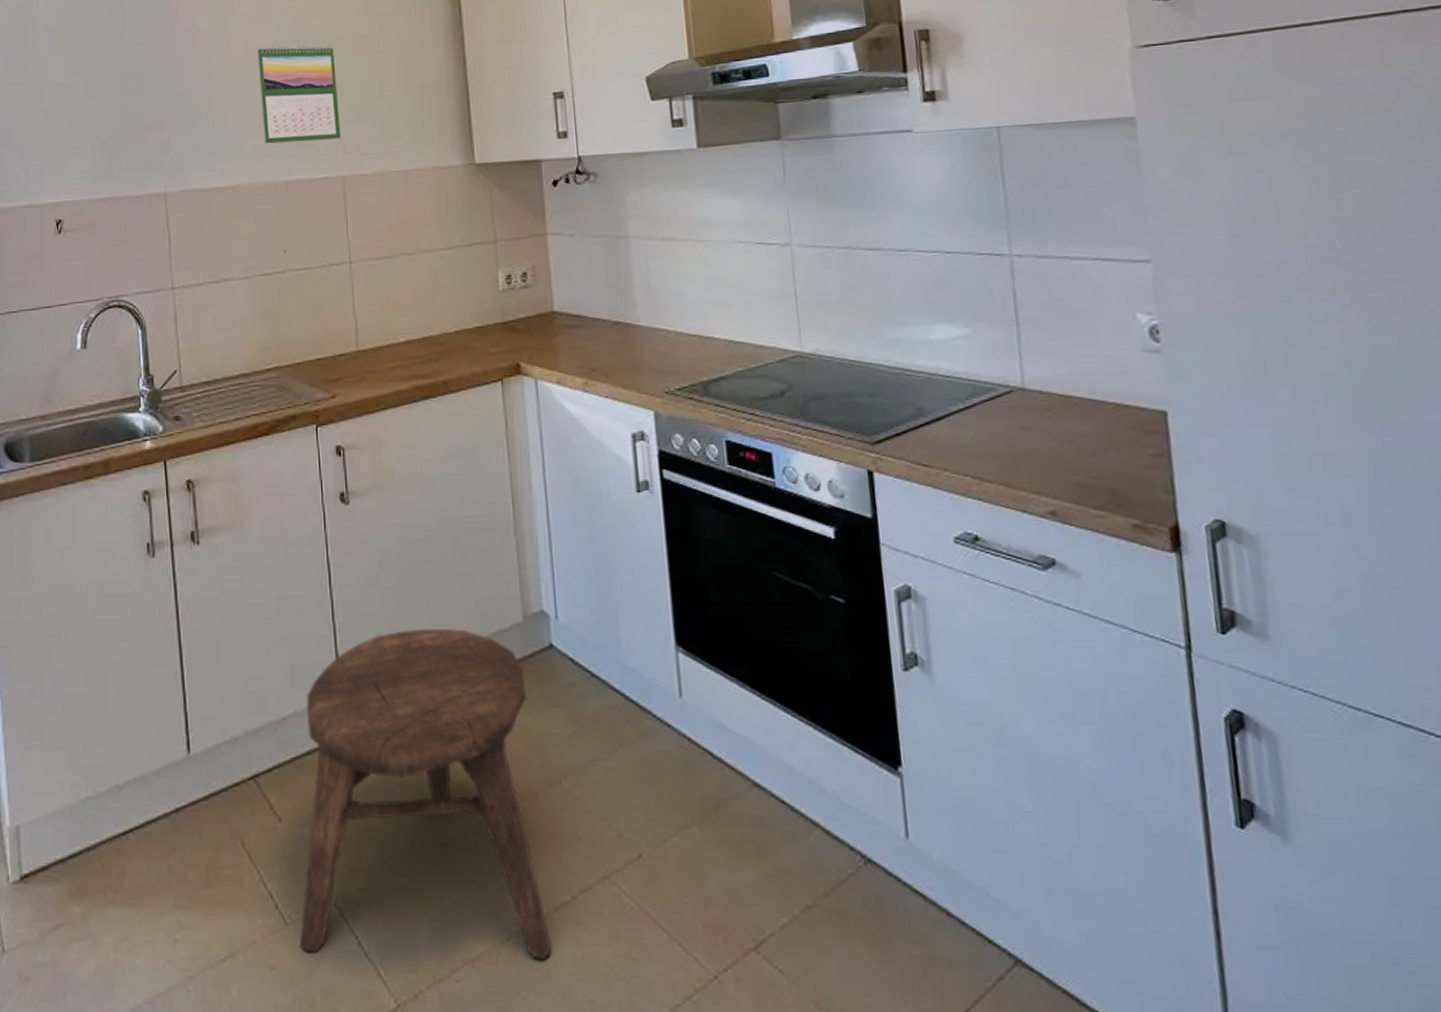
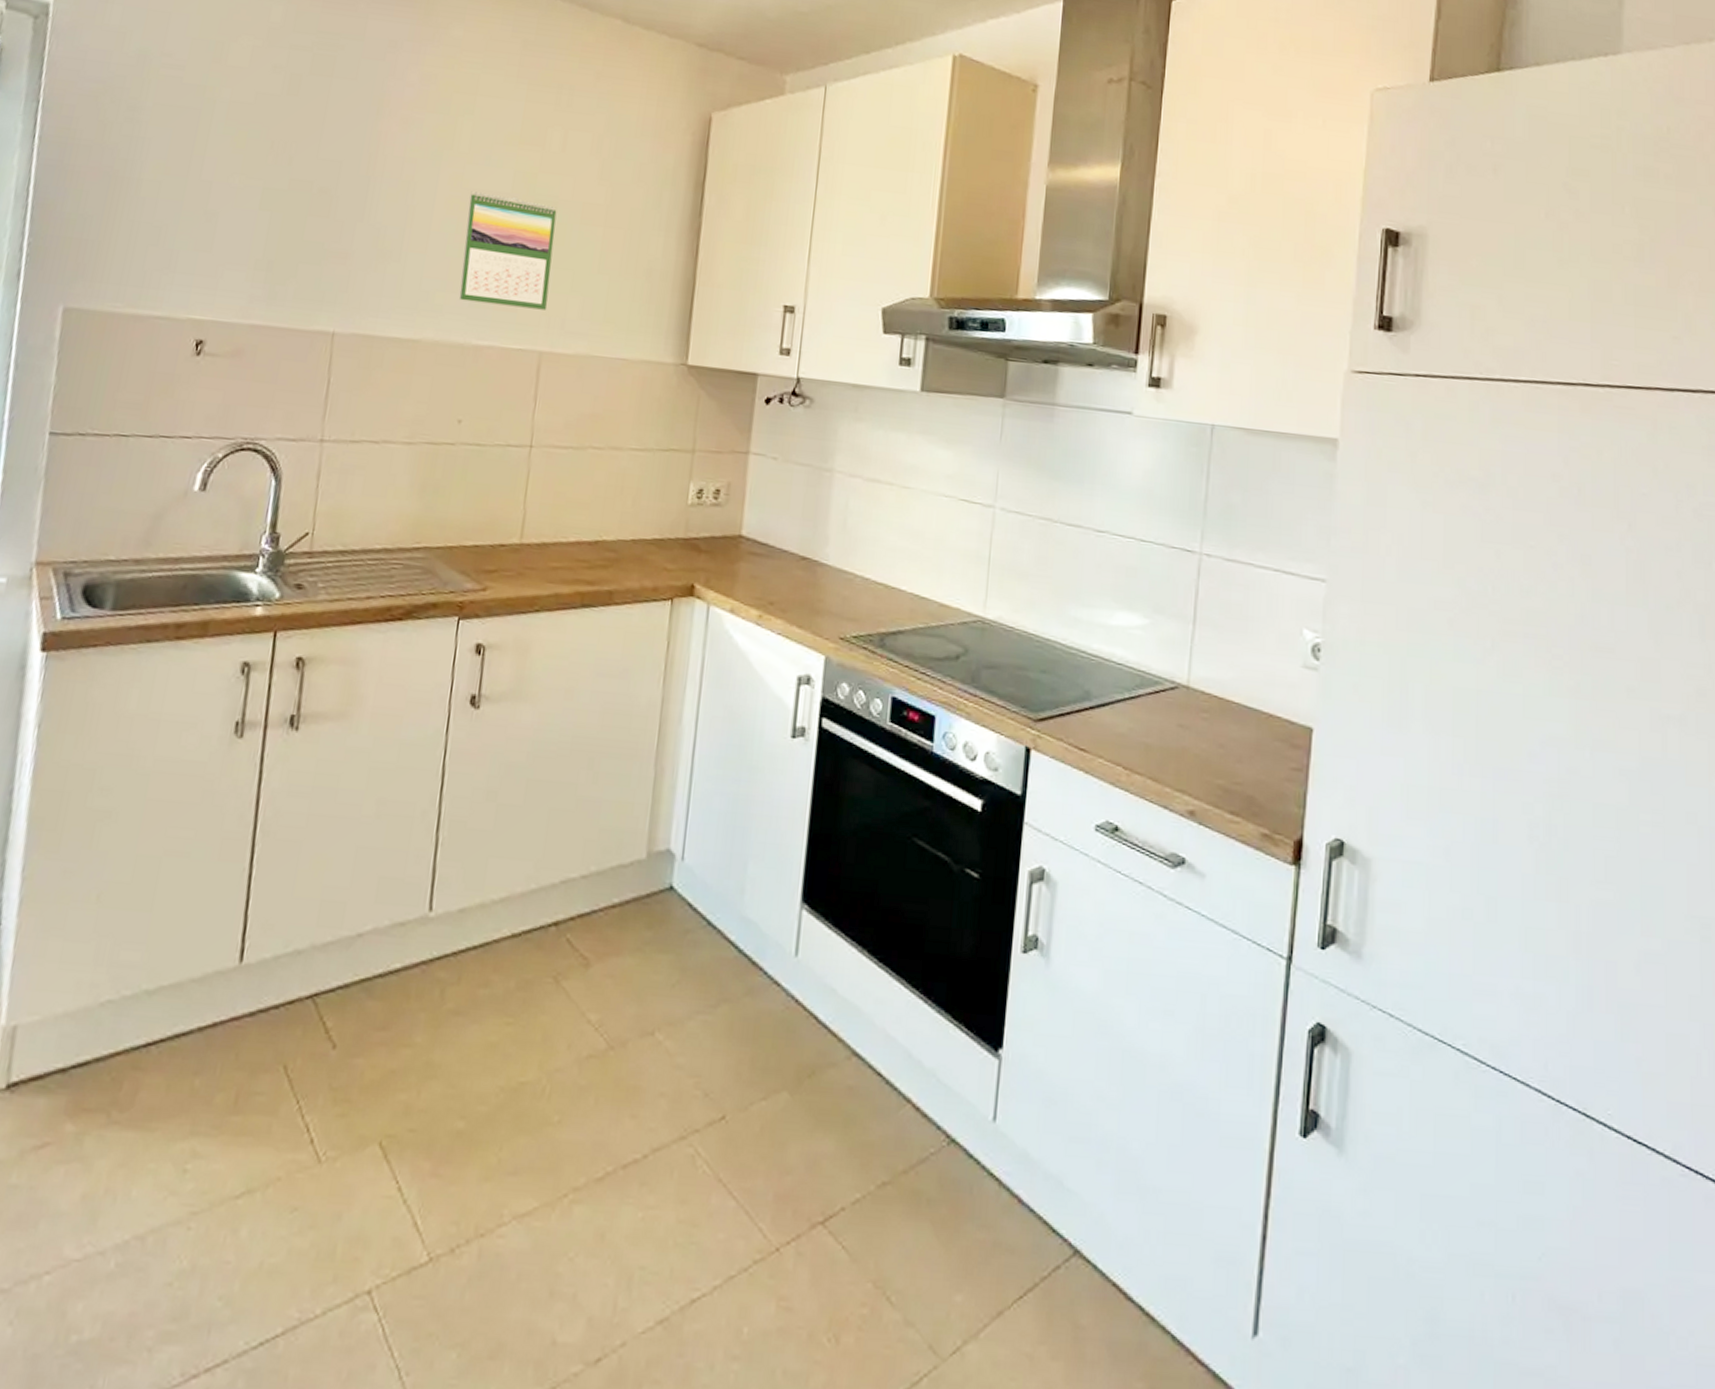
stool: present [300,628,552,959] -> none [331,853,637,1219]

